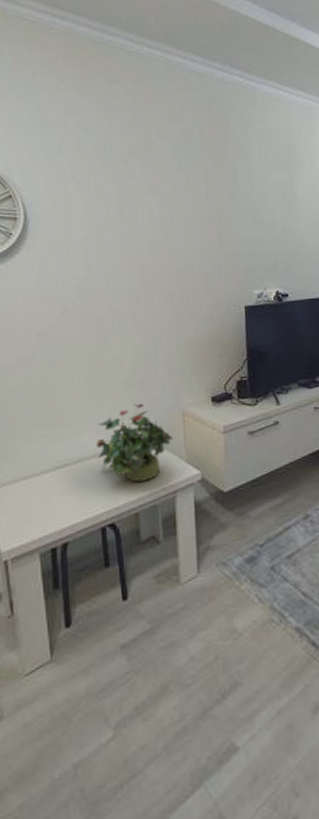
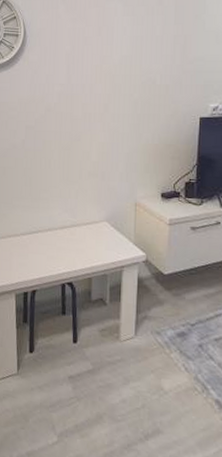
potted plant: present [97,403,173,482] -> none [63,190,125,254]

